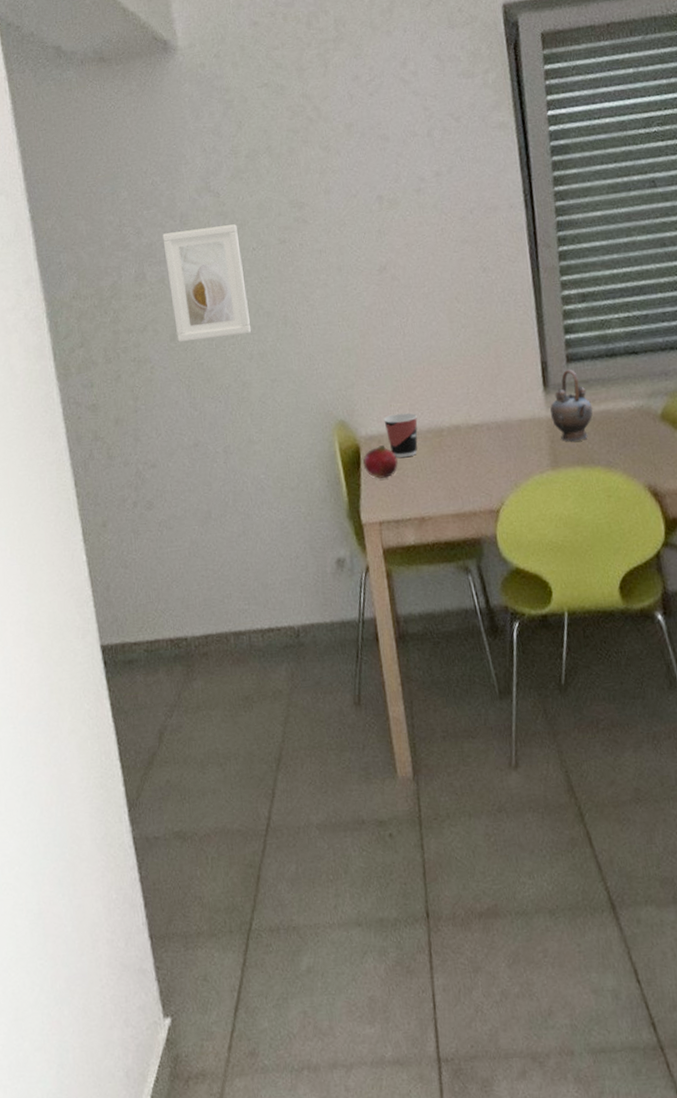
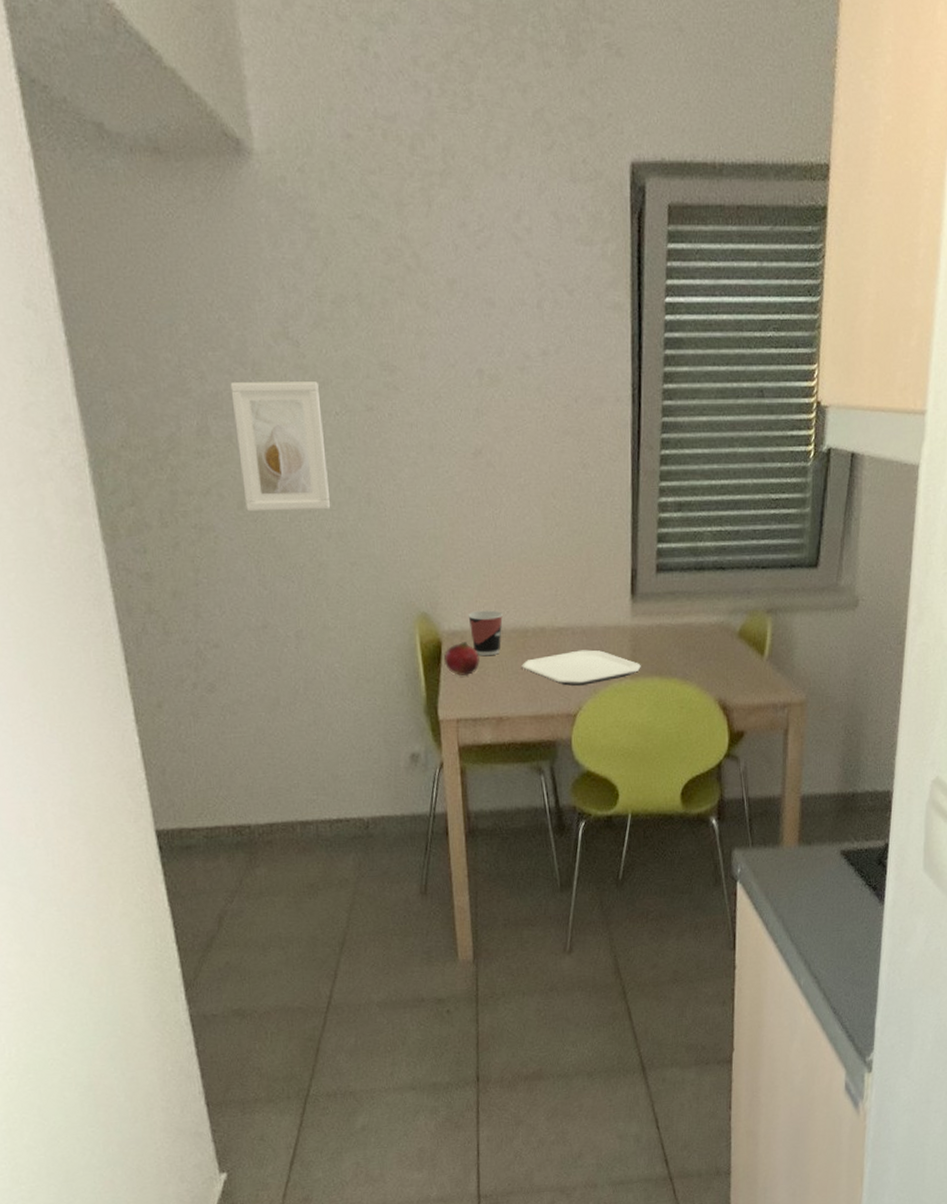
plate: none [439,444,562,482] -> present [522,650,641,686]
teapot: present [549,369,593,442] -> none [634,579,676,652]

